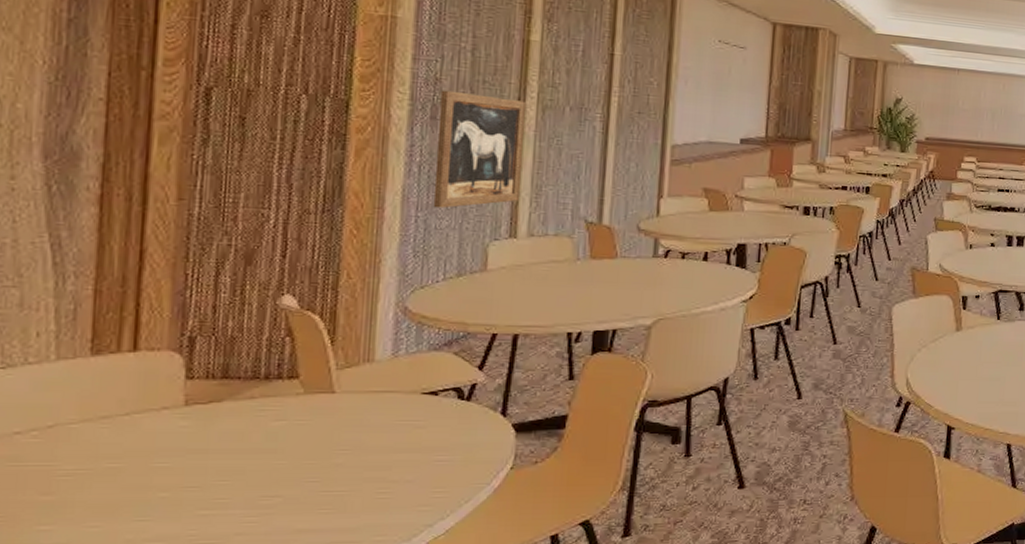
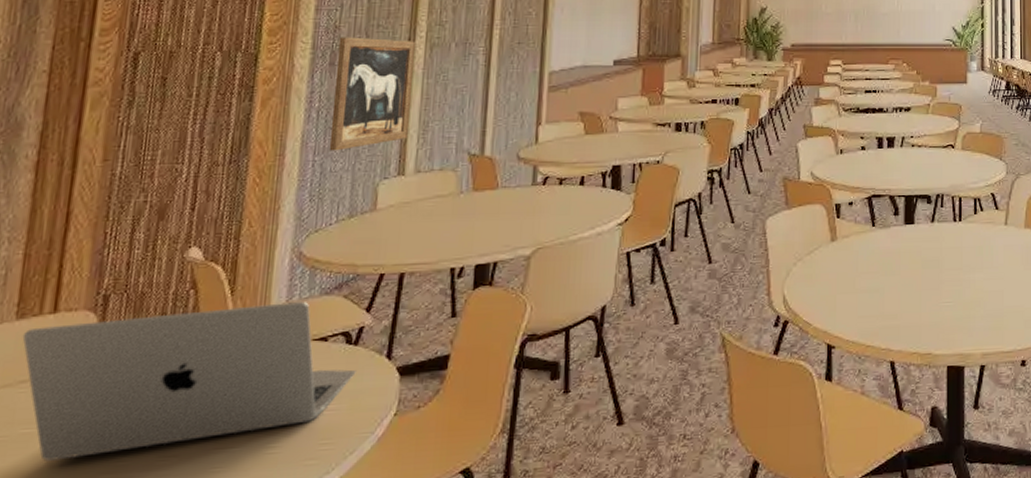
laptop: none [100,356,471,495] -> present [22,302,358,461]

